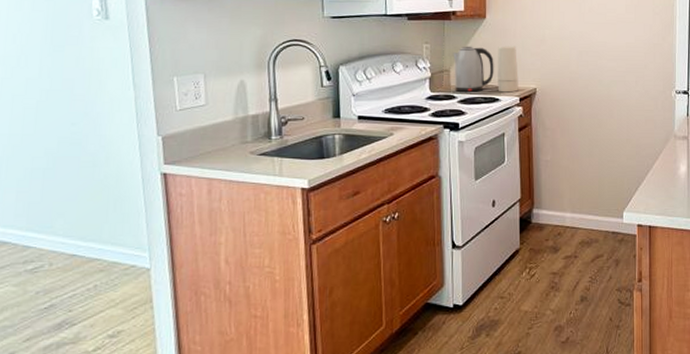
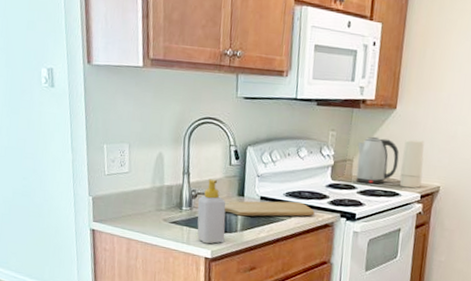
soap bottle: none [288,103,323,173] -> present [197,179,226,244]
chopping board: none [319,117,417,139] -> present [224,201,315,217]

